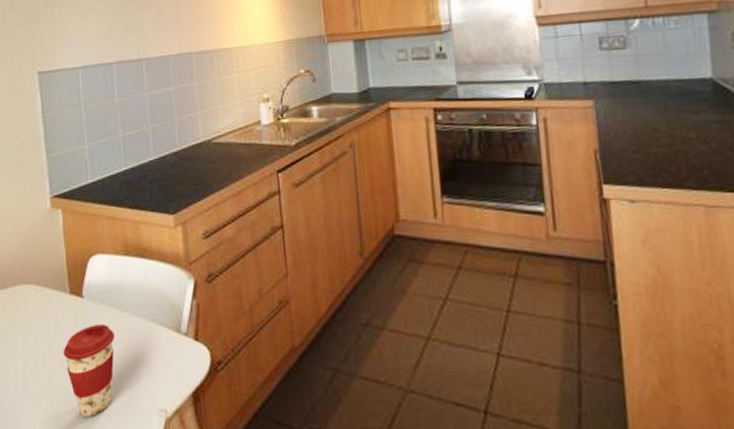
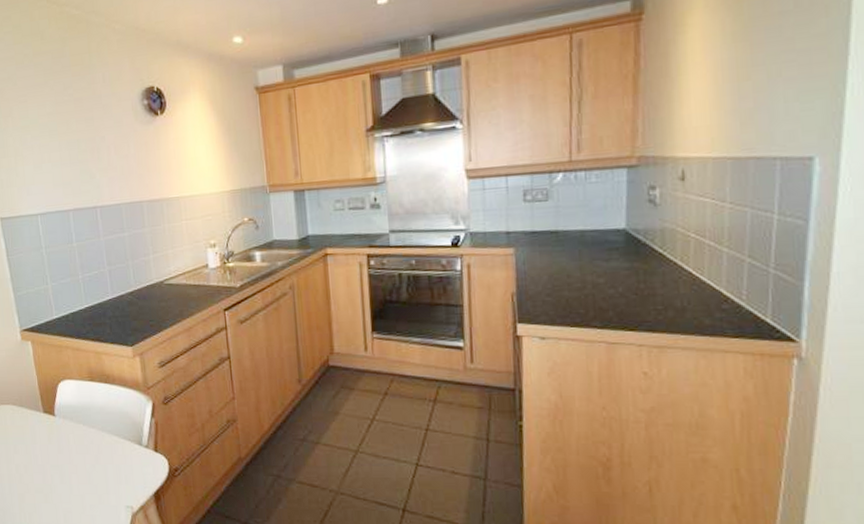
coffee cup: present [63,325,115,417] -> none [41,438,86,511]

